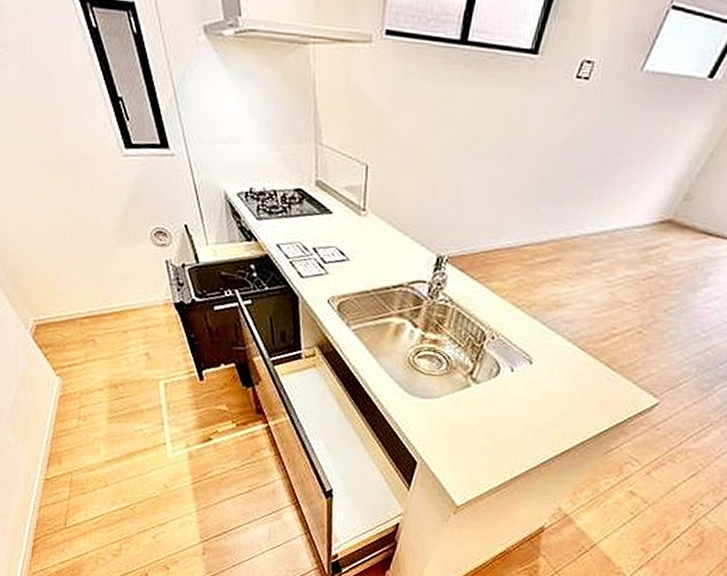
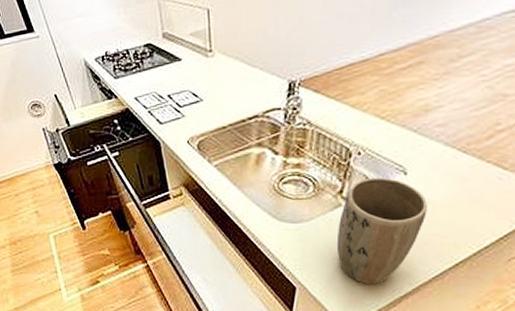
plant pot: none [460,362,546,465] -> present [336,177,427,284]

